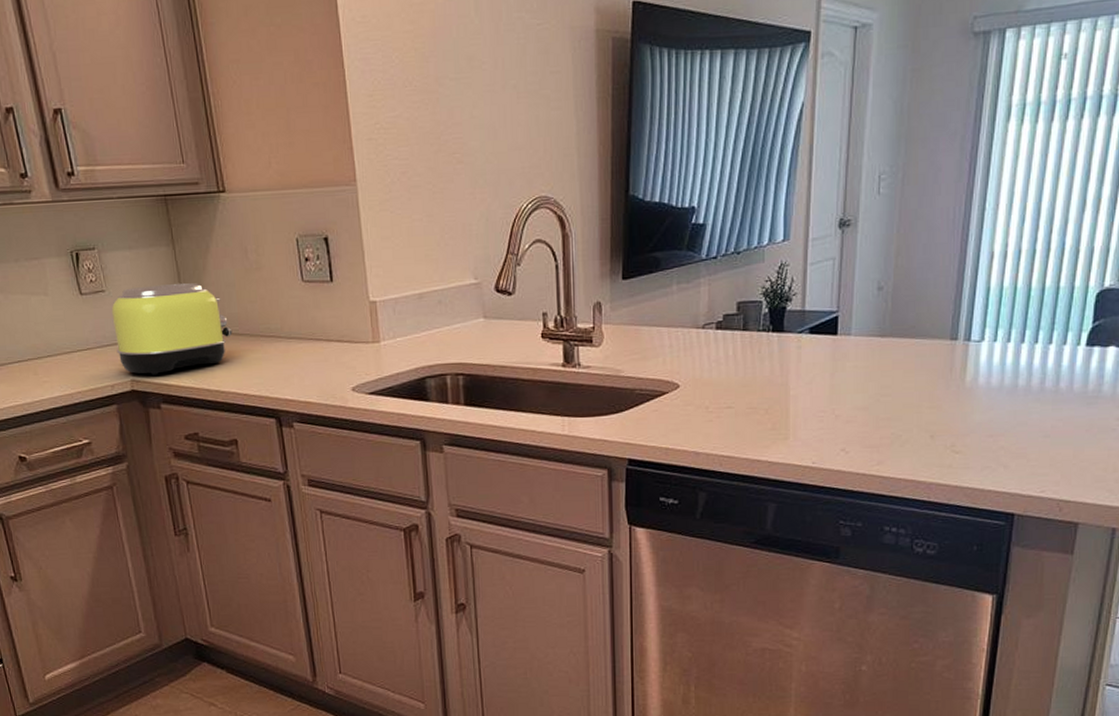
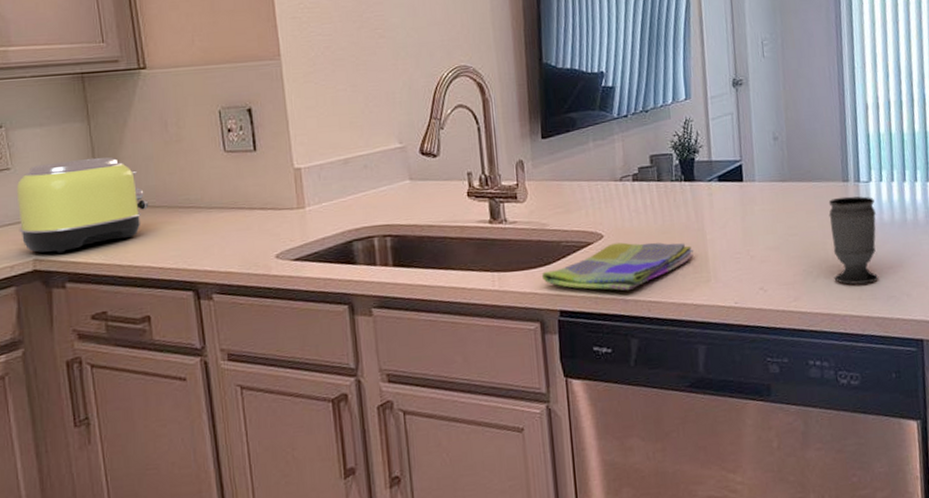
dish towel: none [613,393,774,444] -> present [542,242,694,291]
cup: none [925,356,984,452] -> present [828,196,878,285]

